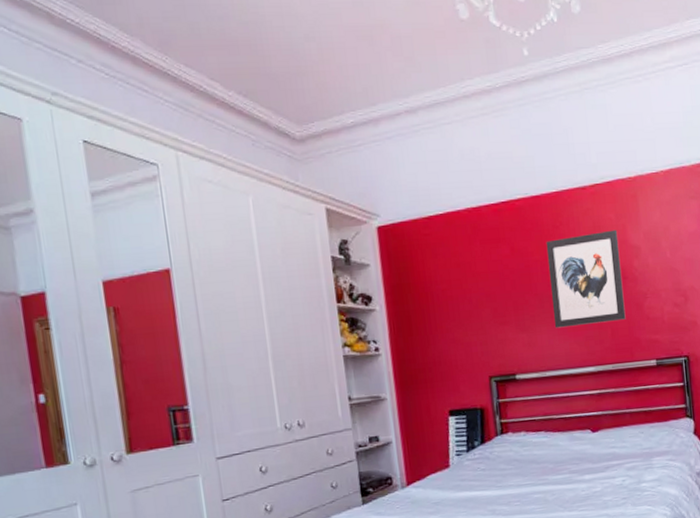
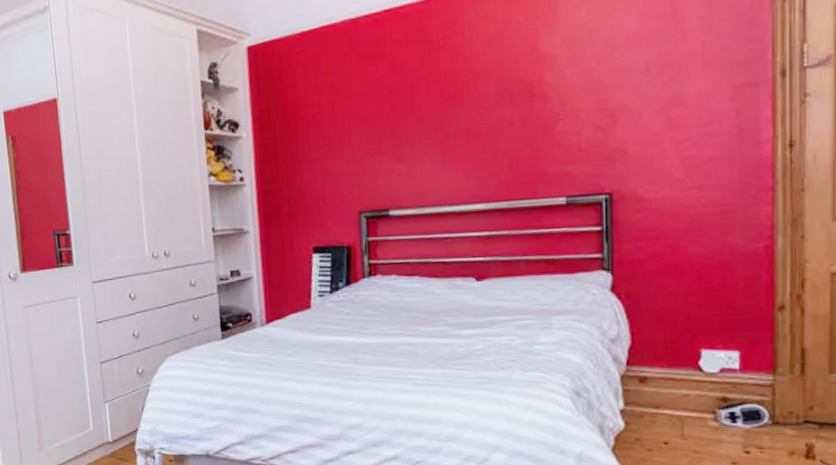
wall art: present [545,229,626,328] -> none [434,35,530,158]

